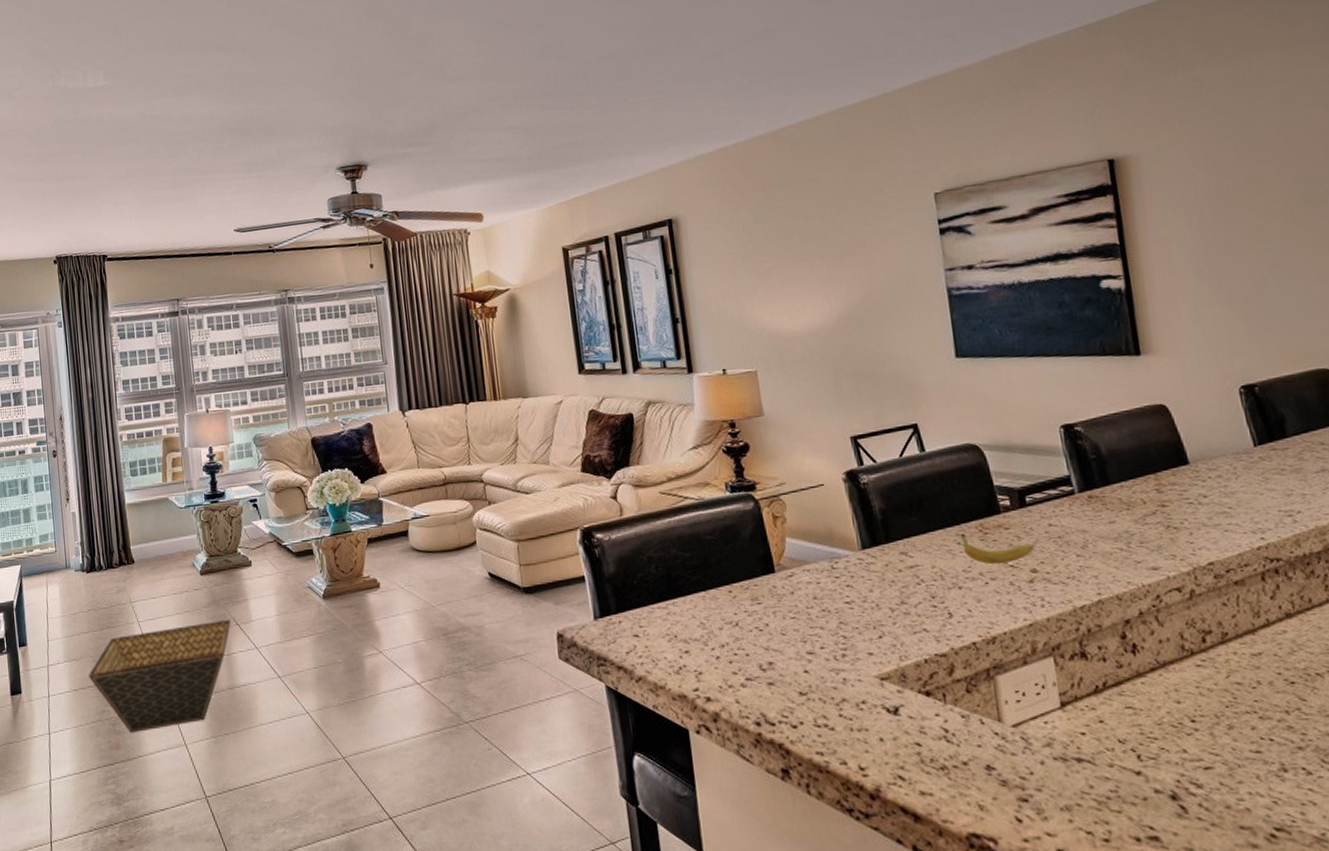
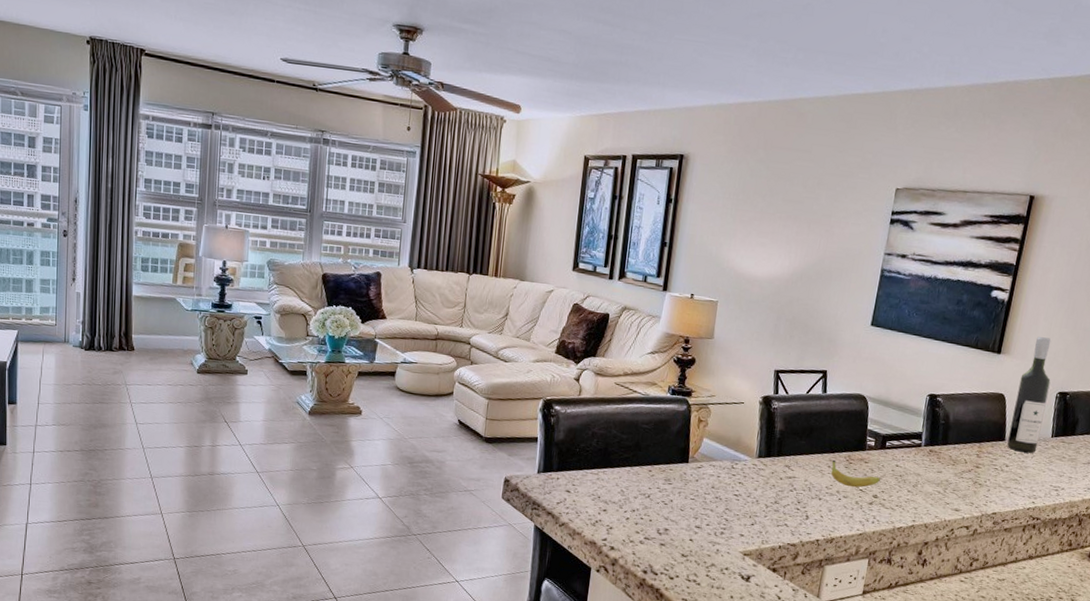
basket: present [88,619,231,734] -> none [75,412,220,497]
bottle: none [1179,321,1240,475] -> present [1007,337,1051,453]

